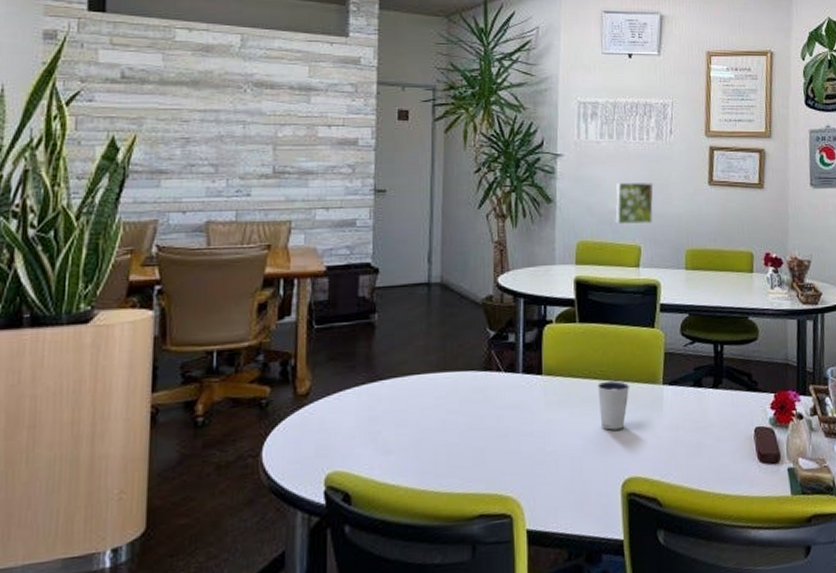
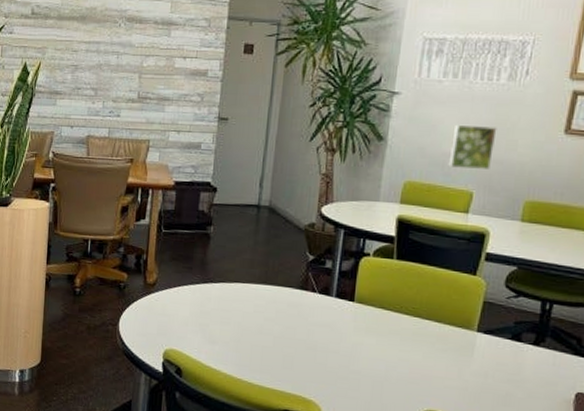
dixie cup: present [597,380,630,430] -> none [406,317,442,365]

